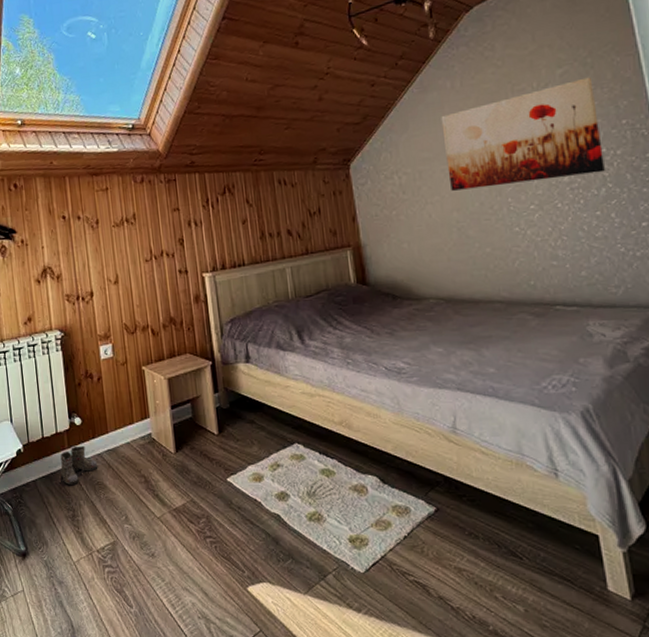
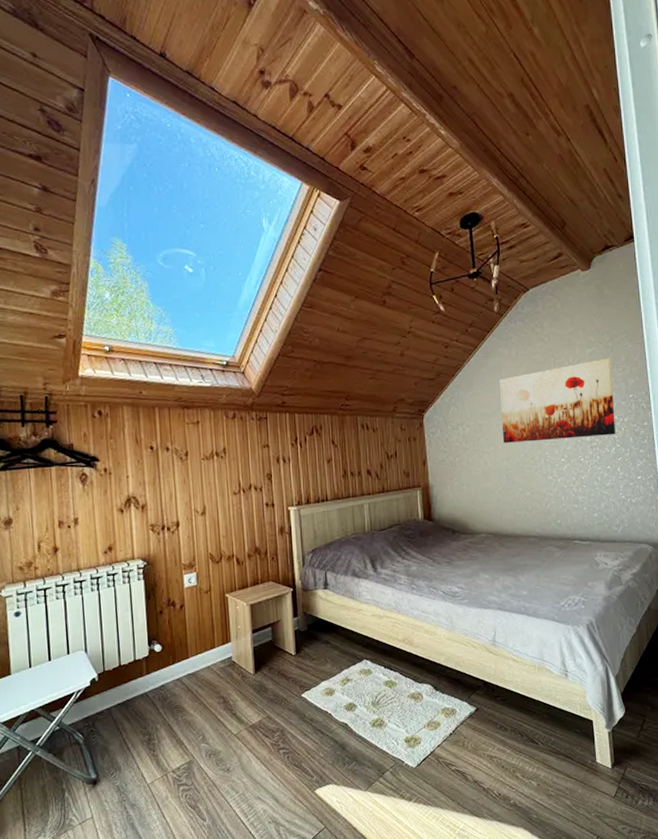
boots: present [60,446,98,485] -> none [137,672,177,710]

